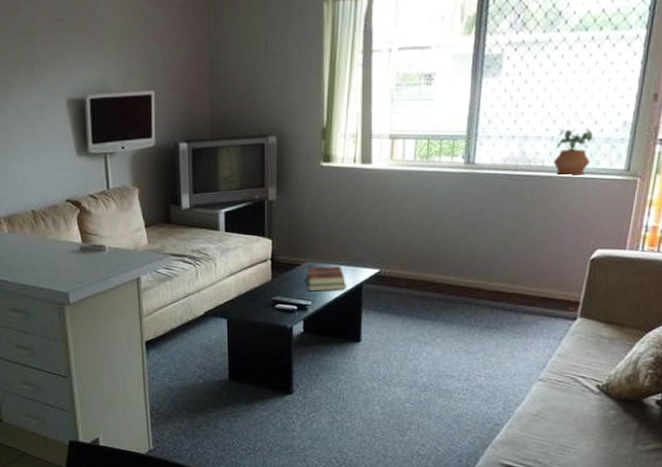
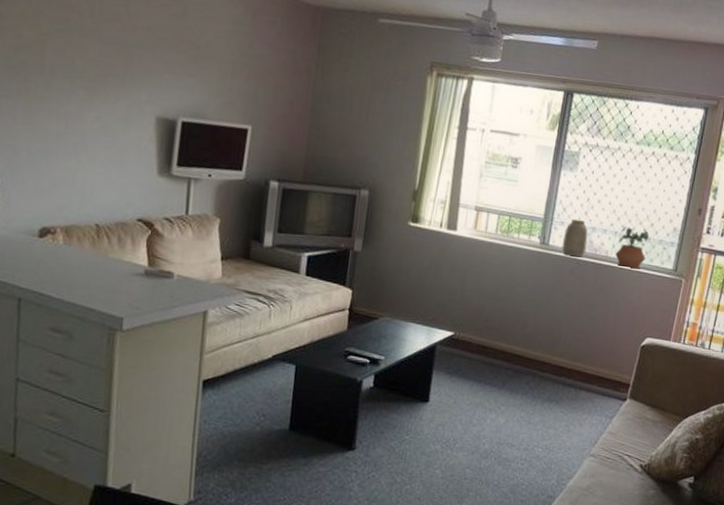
books: present [305,265,347,292] -> none [381,322,422,349]
vase: none [490,131,520,174] -> present [561,219,588,259]

